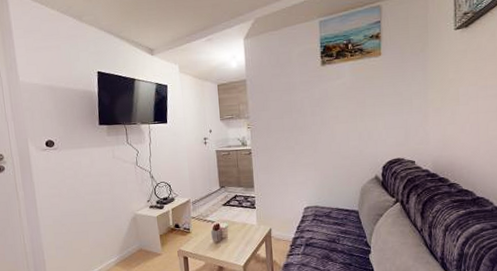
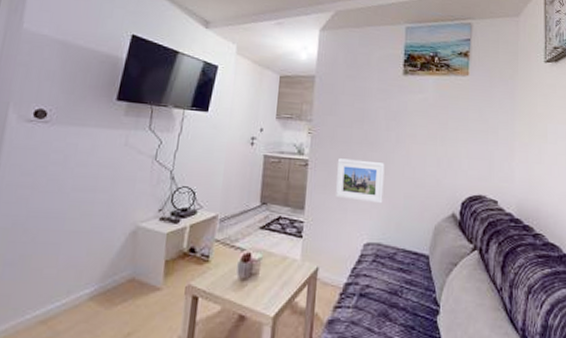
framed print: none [274,143,316,176] -> present [335,158,385,204]

